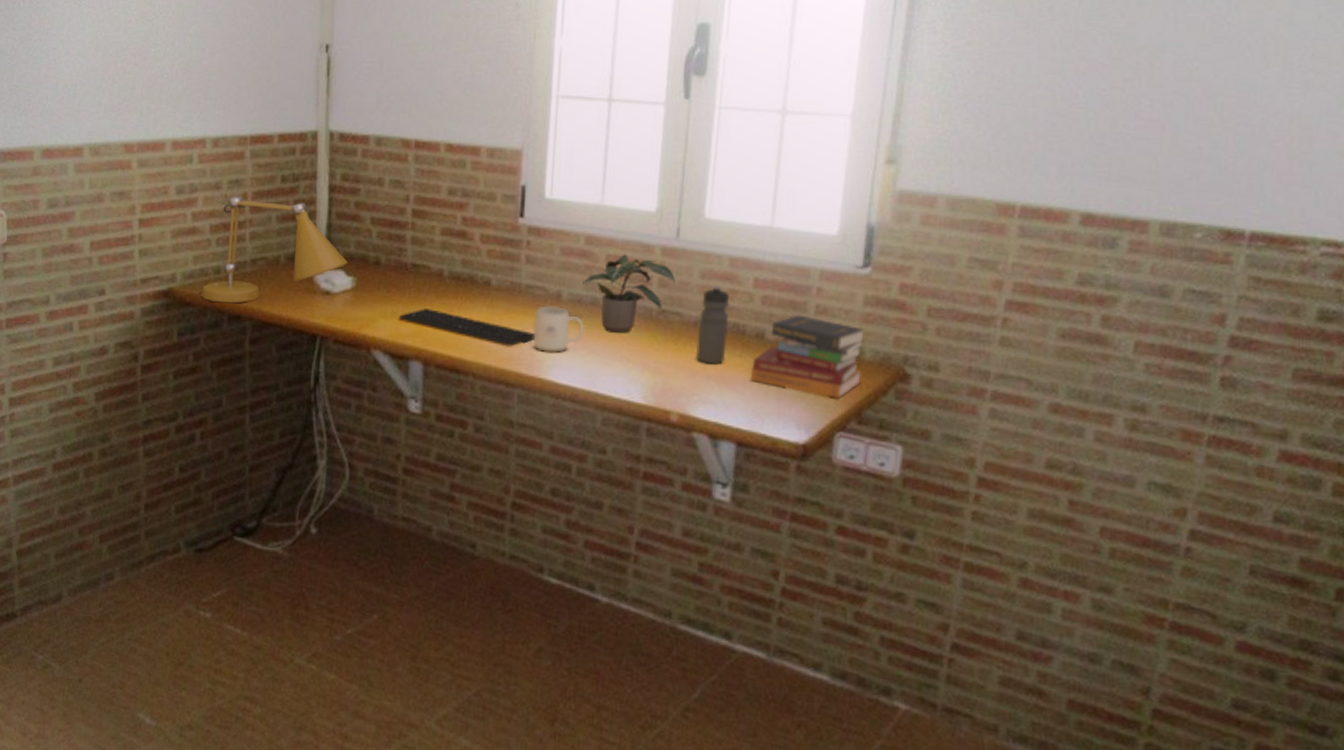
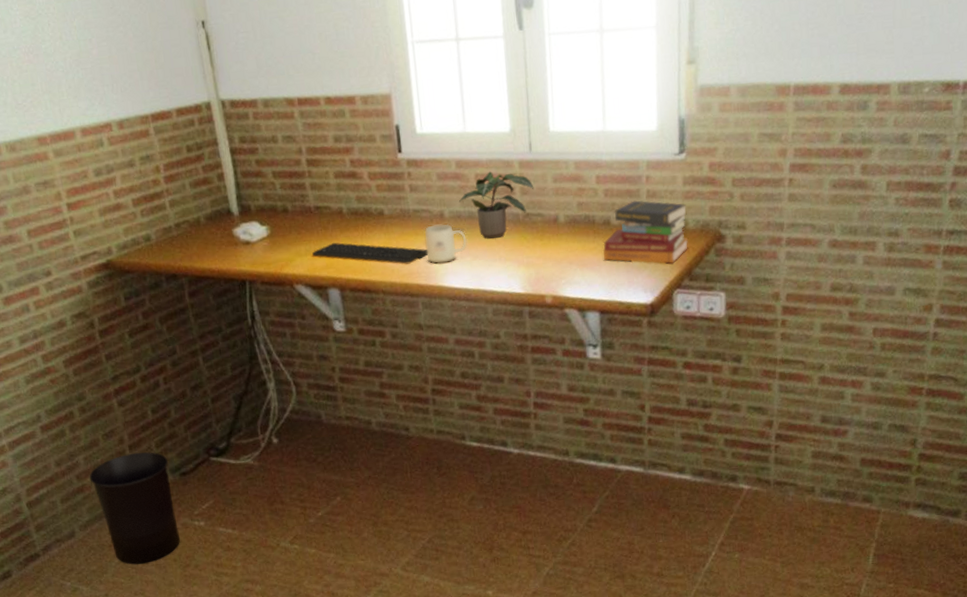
waste bin: none [92,514,185,651] -> present [89,452,180,564]
table lamp: present [198,196,348,304] -> none [135,167,260,267]
water bottle: present [695,284,729,365] -> none [557,185,583,252]

